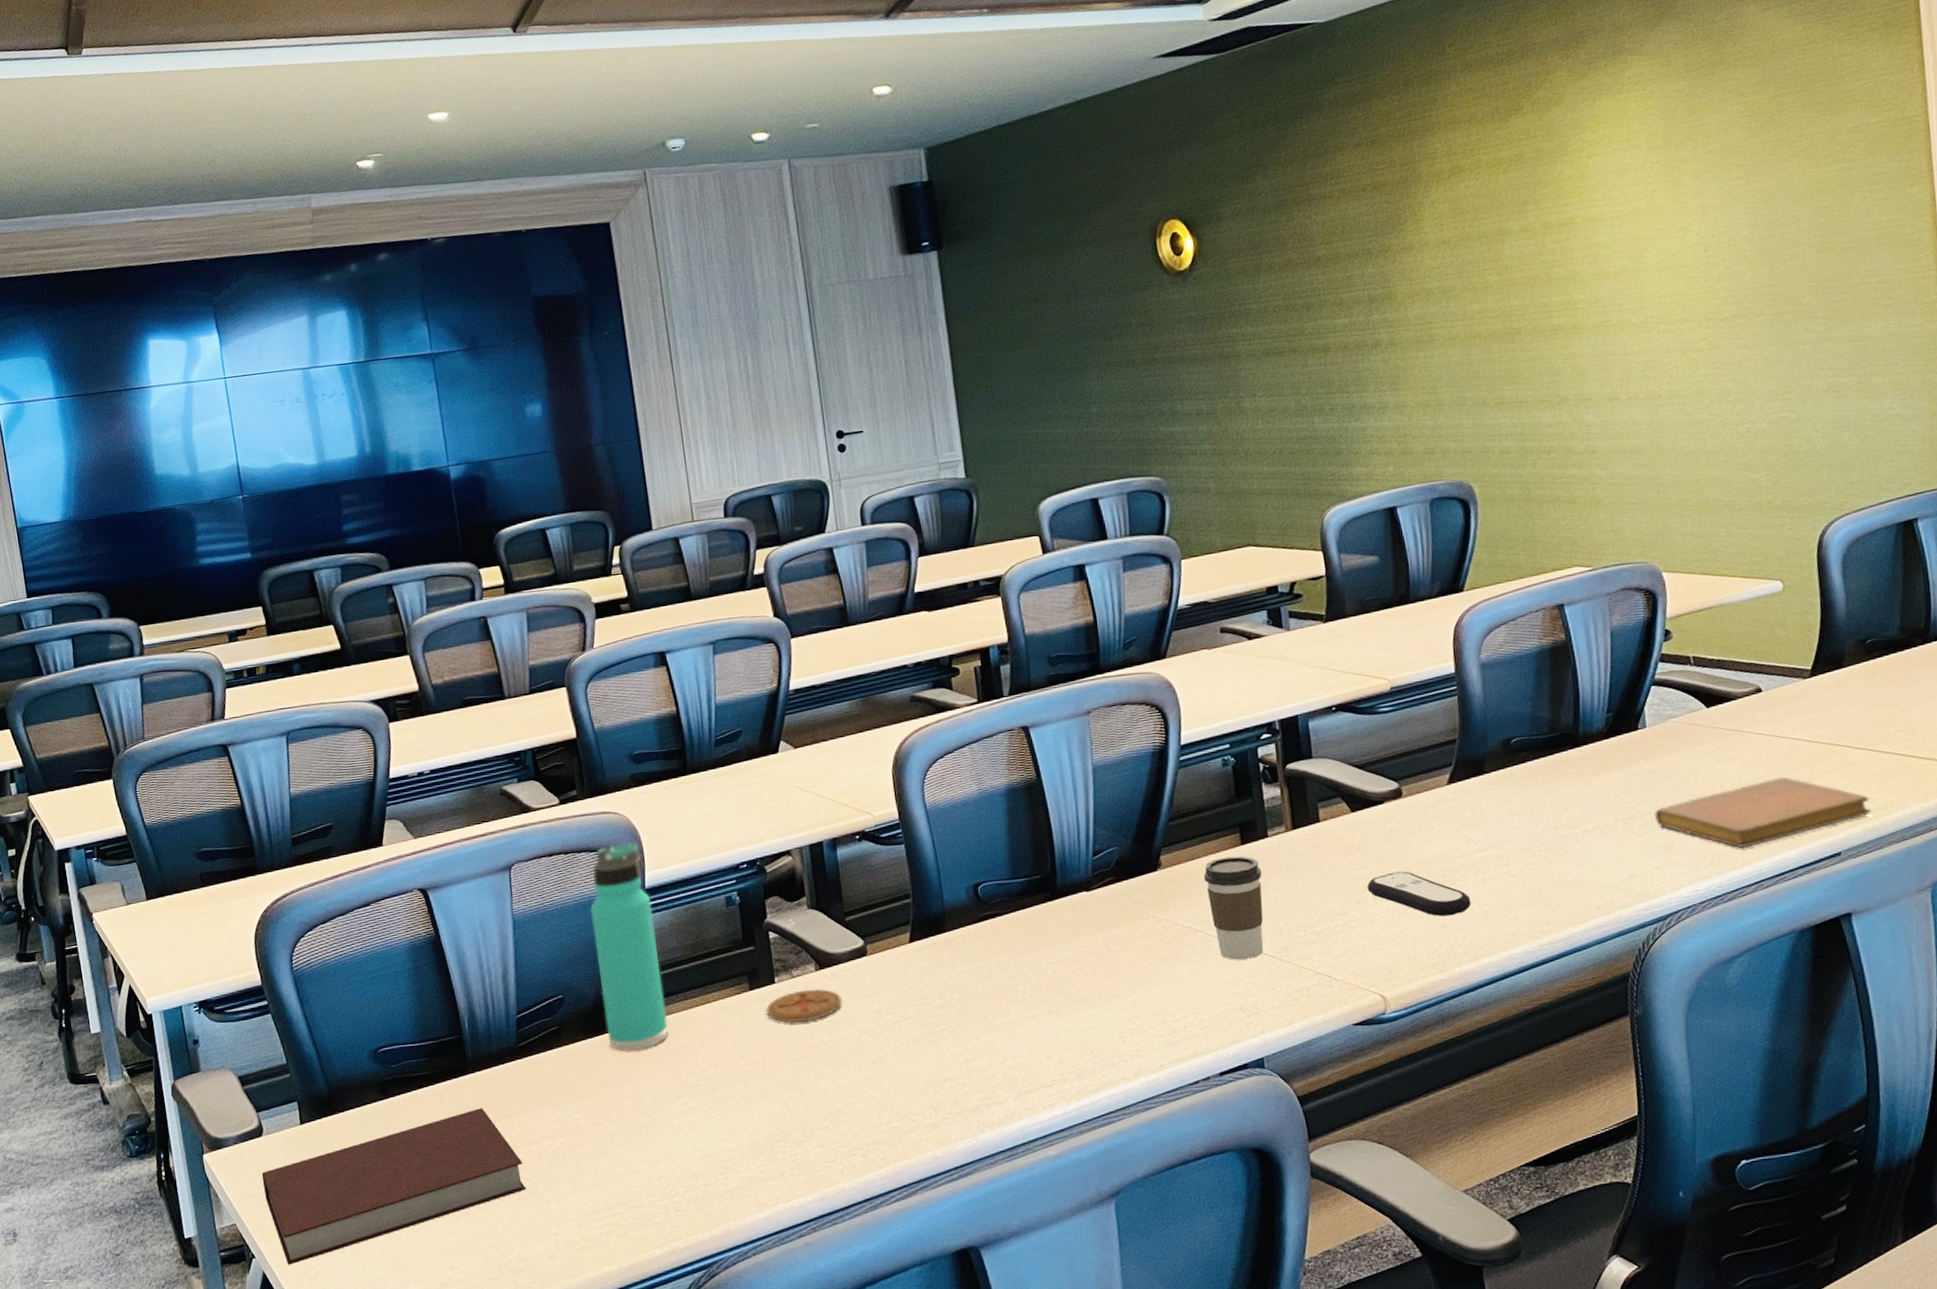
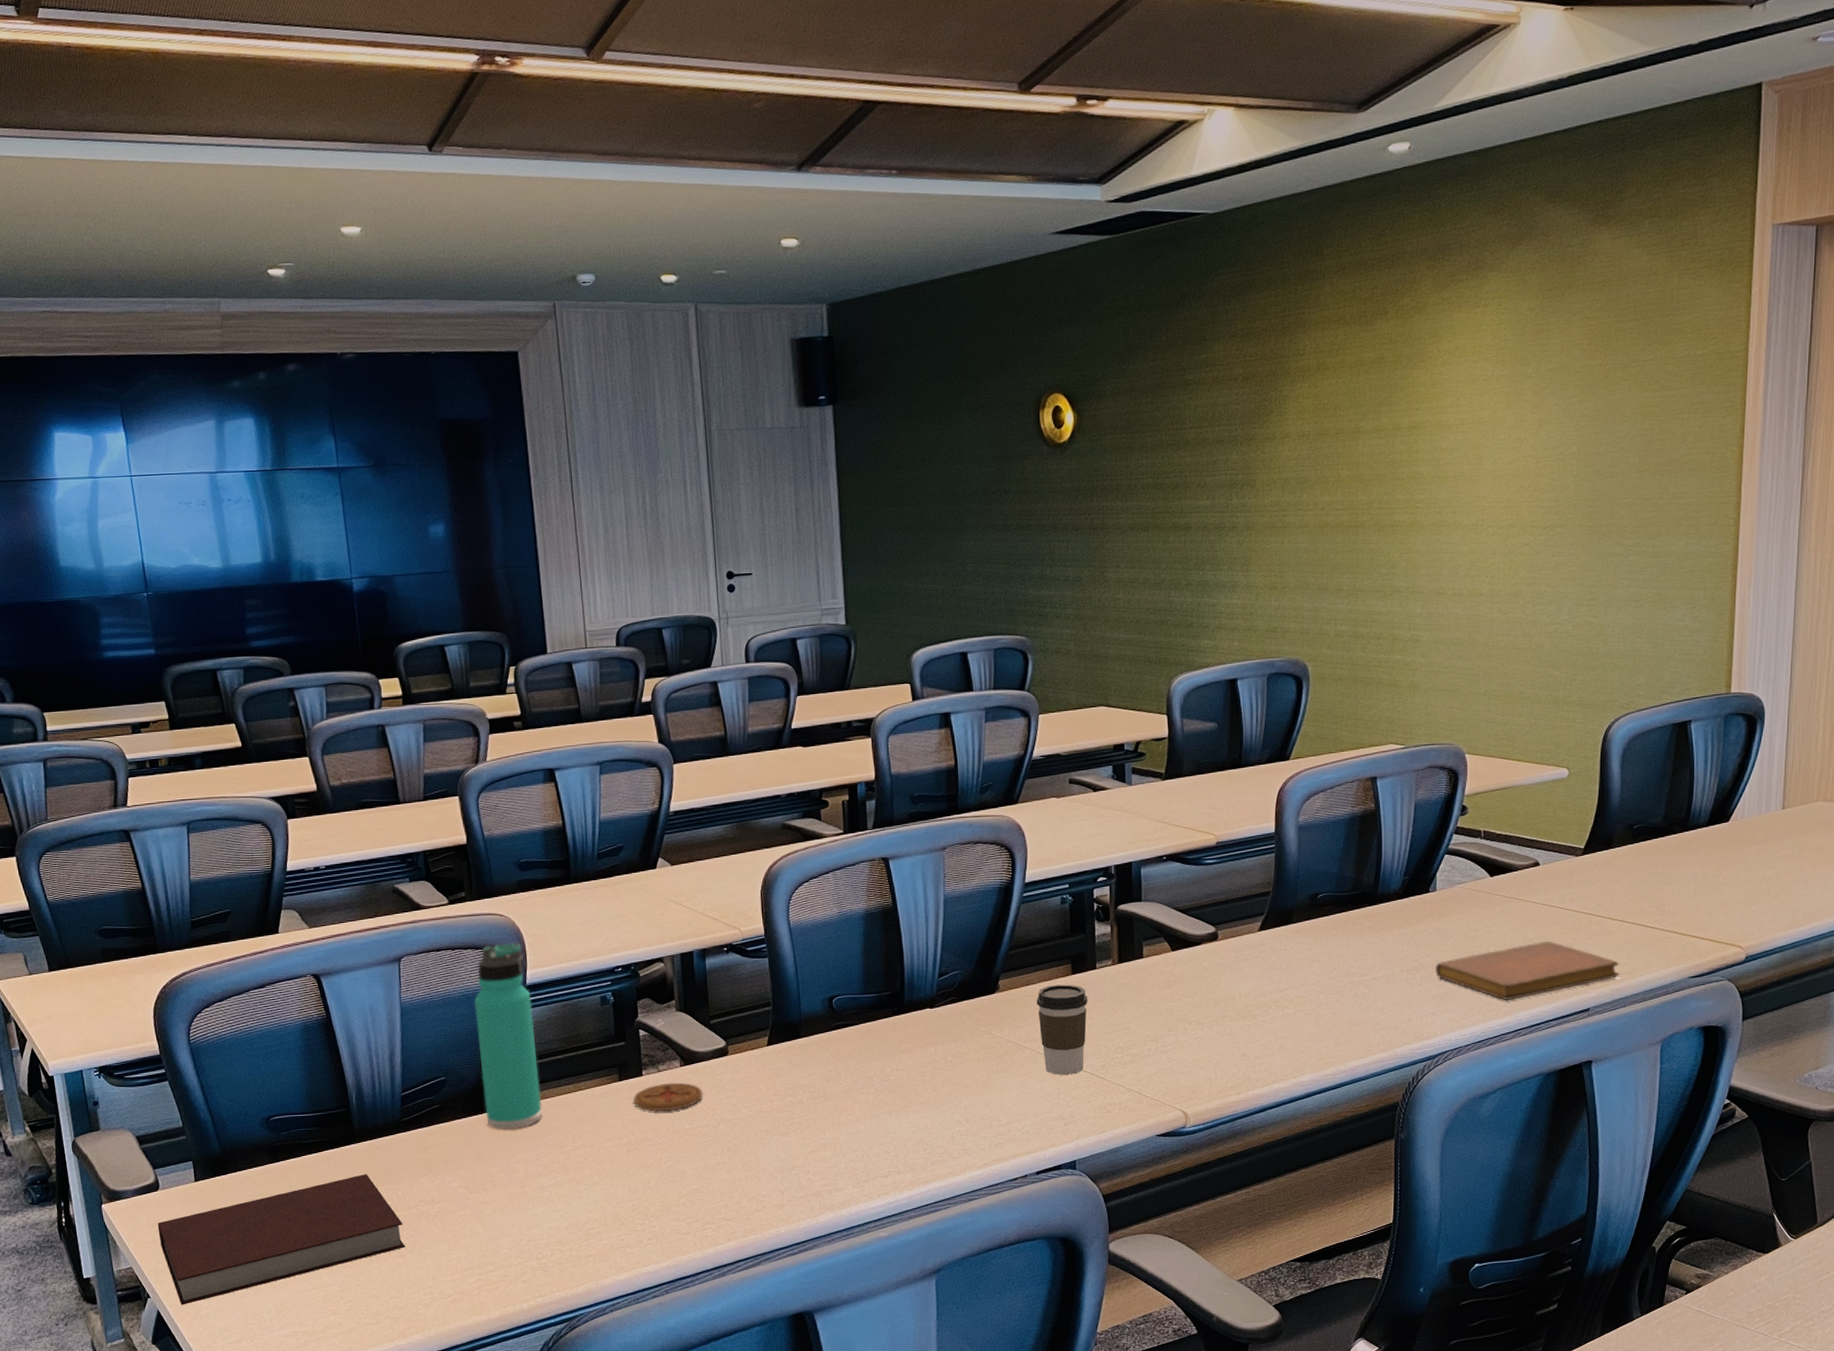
remote control: present [1367,871,1471,917] -> none [1179,1005,1269,1046]

